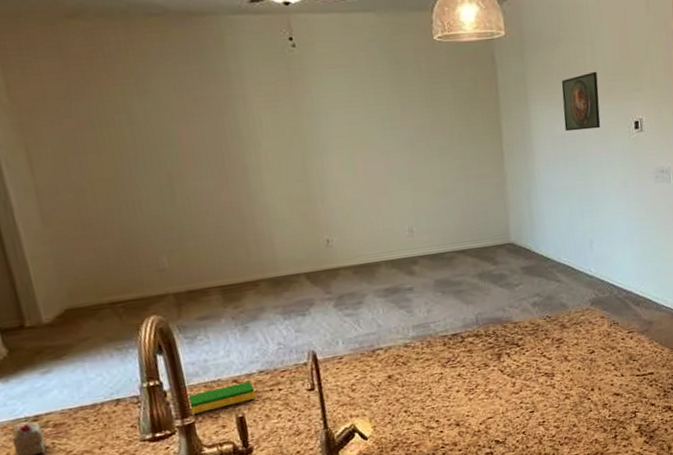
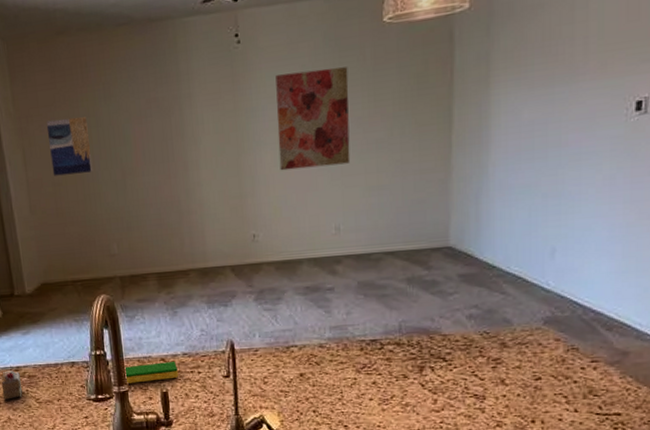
wall art: none [58,112,129,181] -> present [46,116,93,176]
wall art: none [336,78,417,175] -> present [276,67,351,171]
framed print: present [561,71,601,132] -> none [535,40,588,118]

